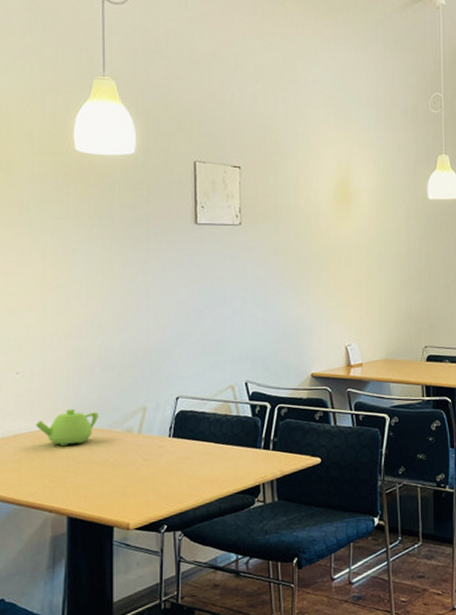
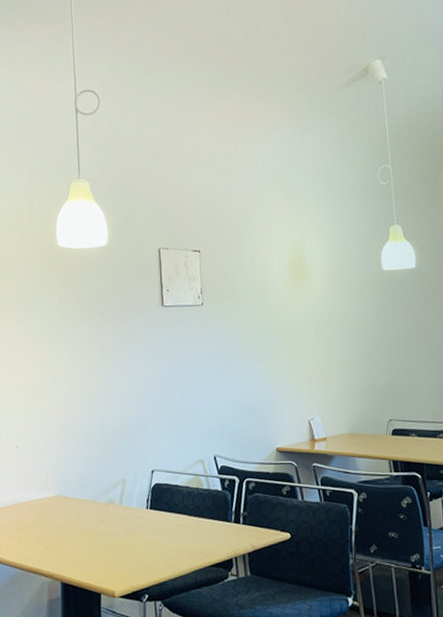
teapot: present [36,409,98,447] -> none [32,481,85,516]

